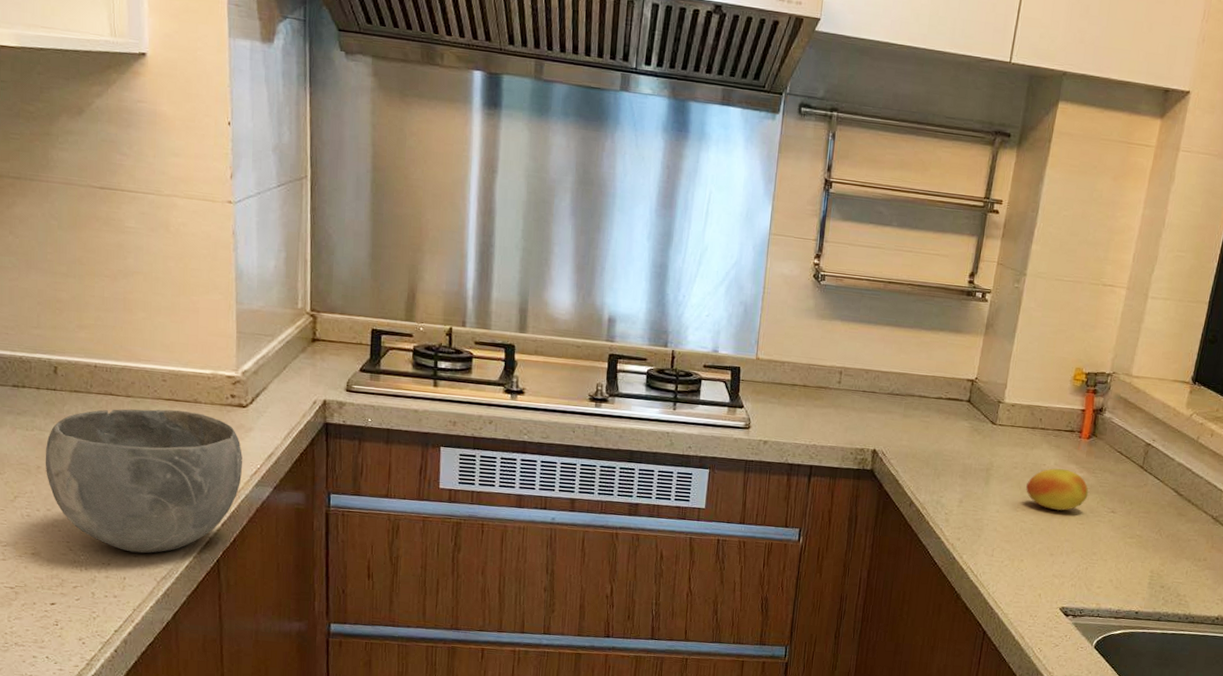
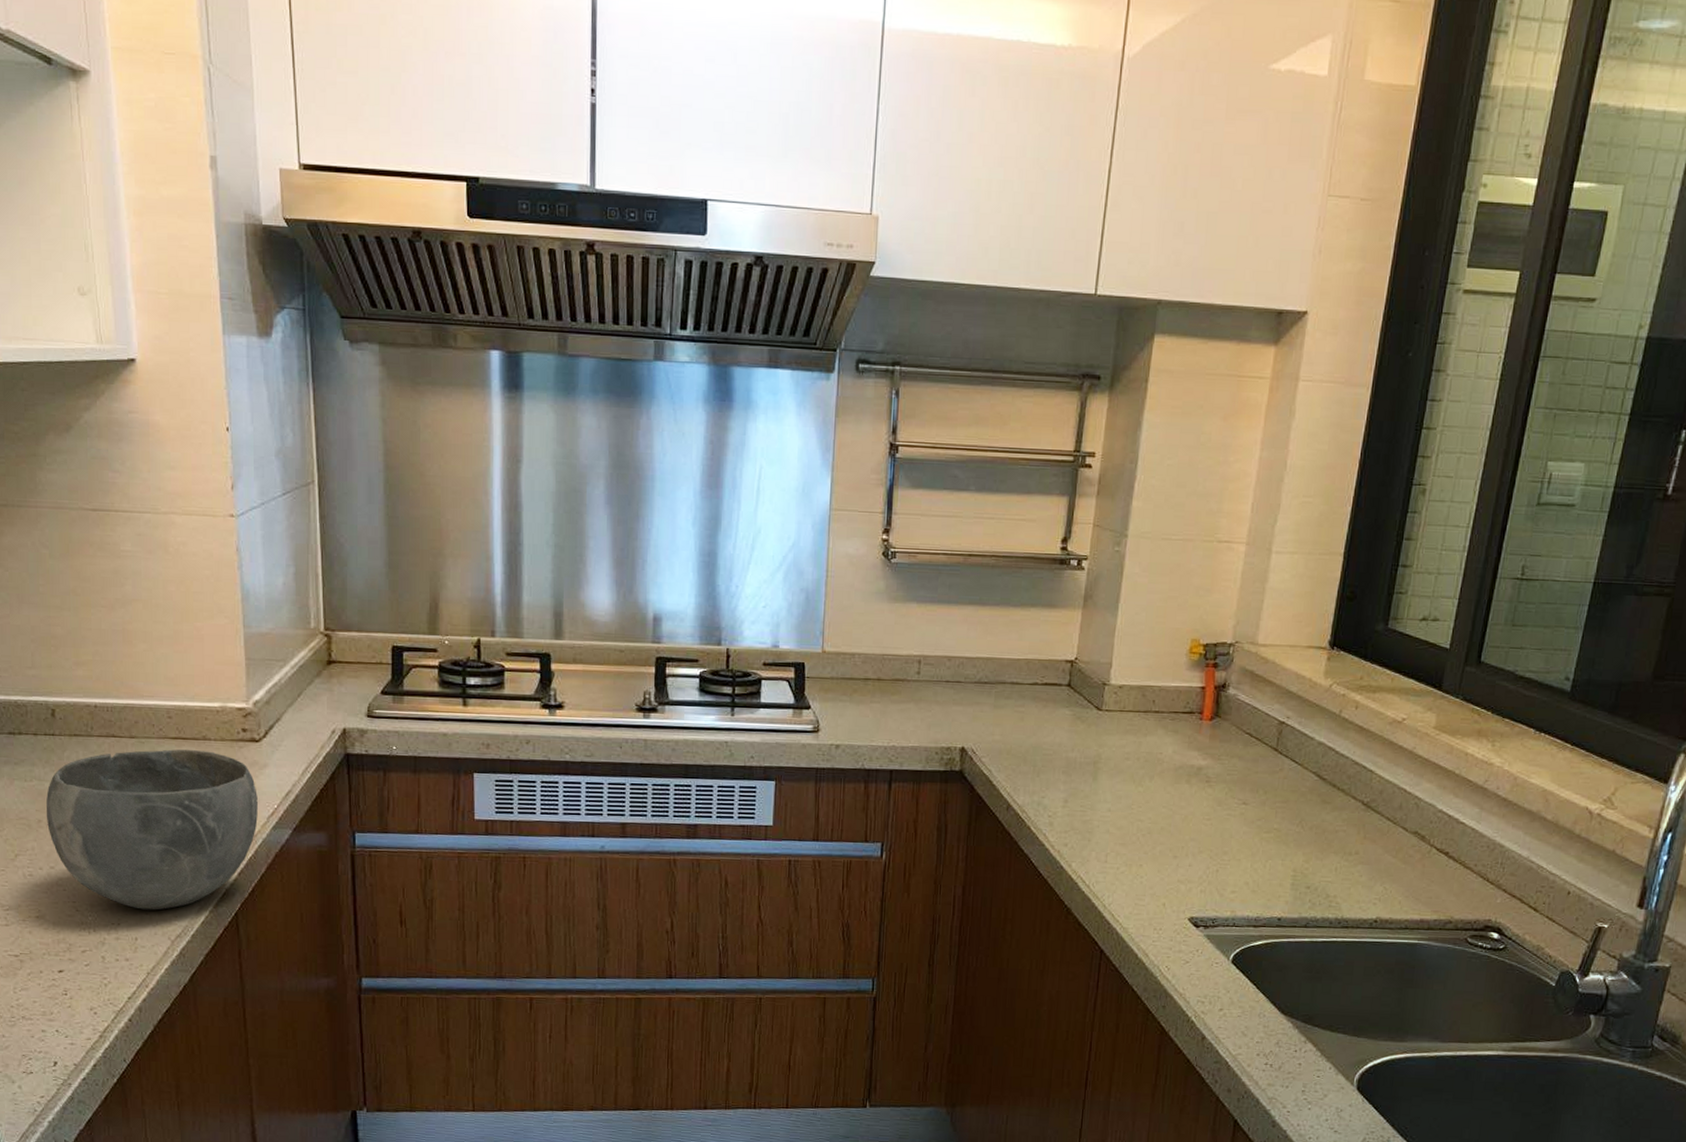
fruit: present [1026,468,1089,511] -> none [1141,756,1215,806]

